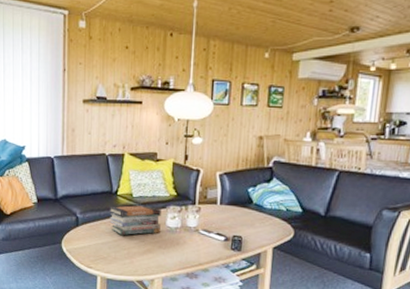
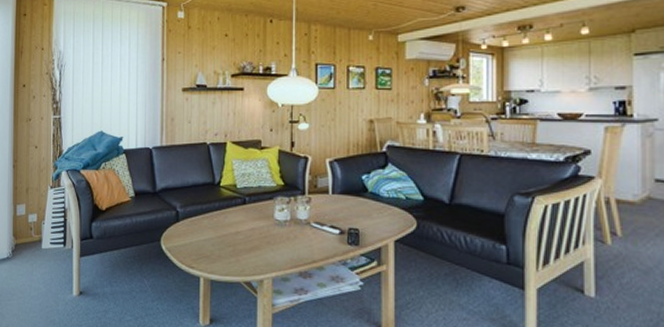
book stack: present [109,205,161,235] -> none [212,196,268,230]

